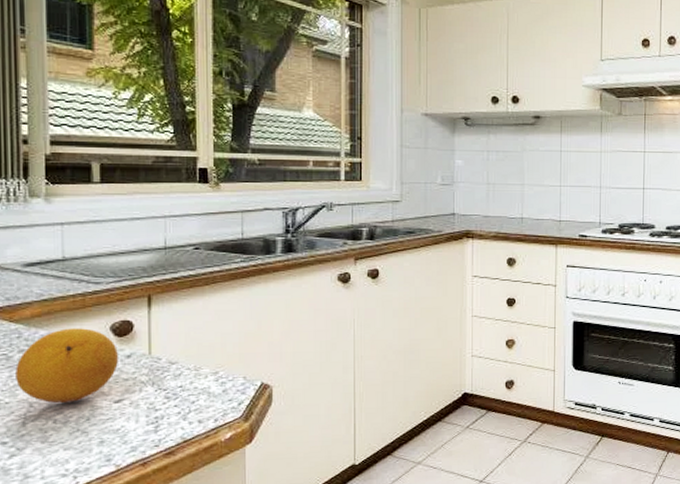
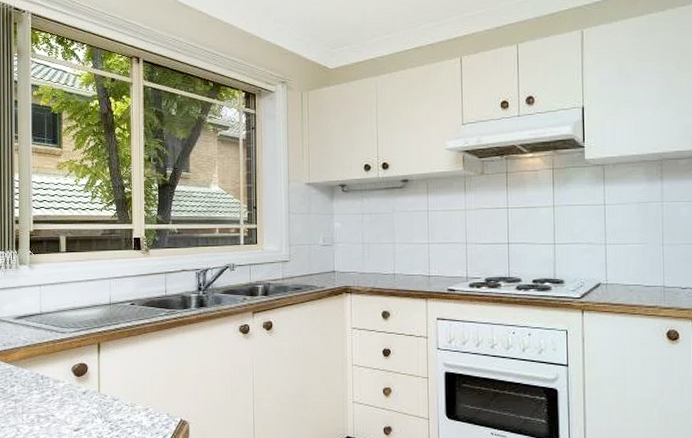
fruit: present [15,328,118,404] -> none [9,369,77,430]

